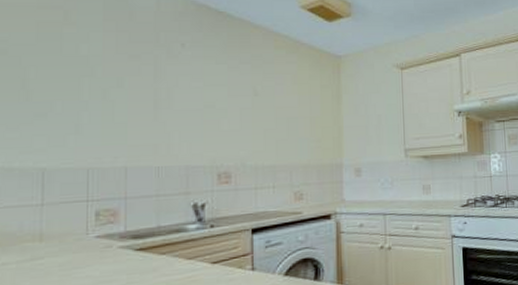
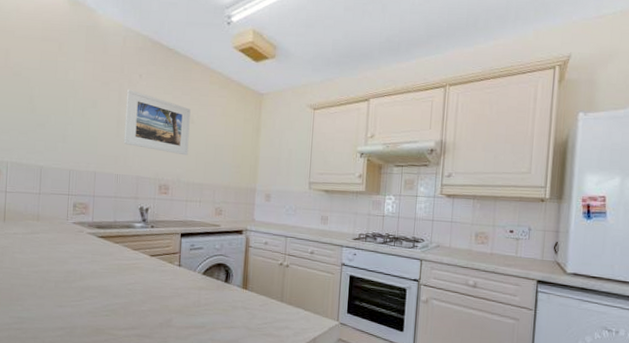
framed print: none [164,61,253,135] -> present [123,89,191,156]

